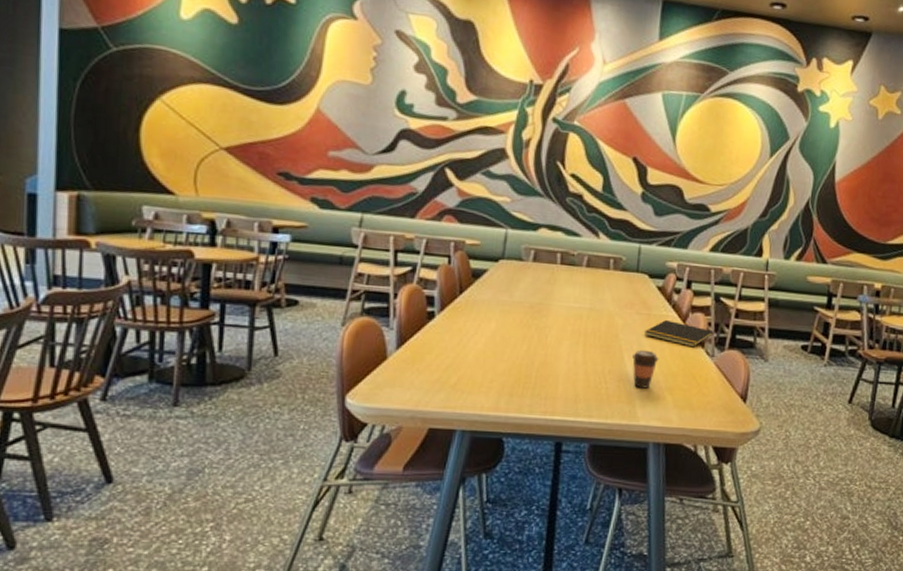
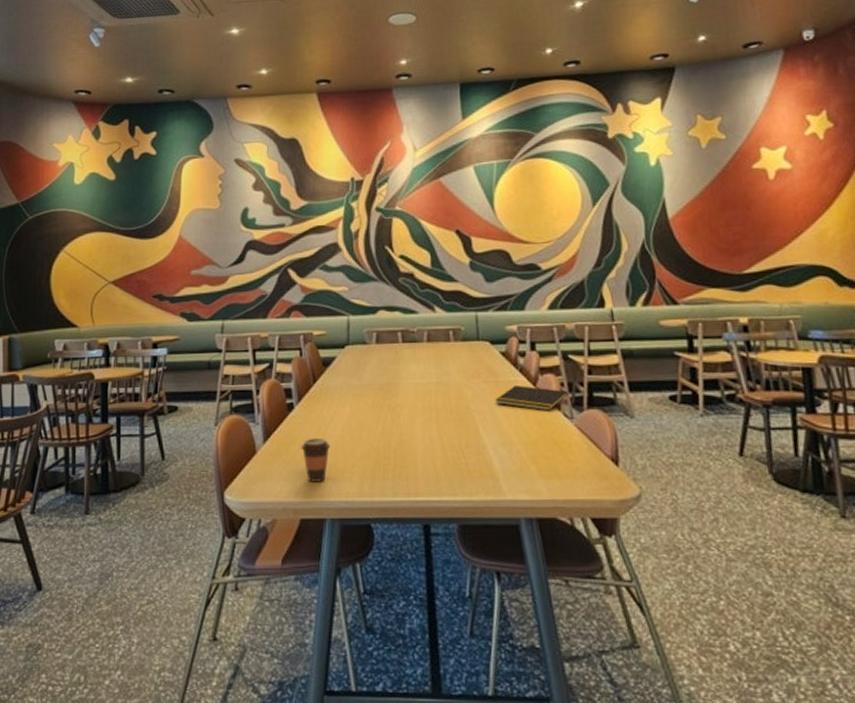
coffee cup: none [438,349,471,394] -> present [301,437,331,482]
coffee cup: present [631,349,659,389] -> none [486,419,515,460]

